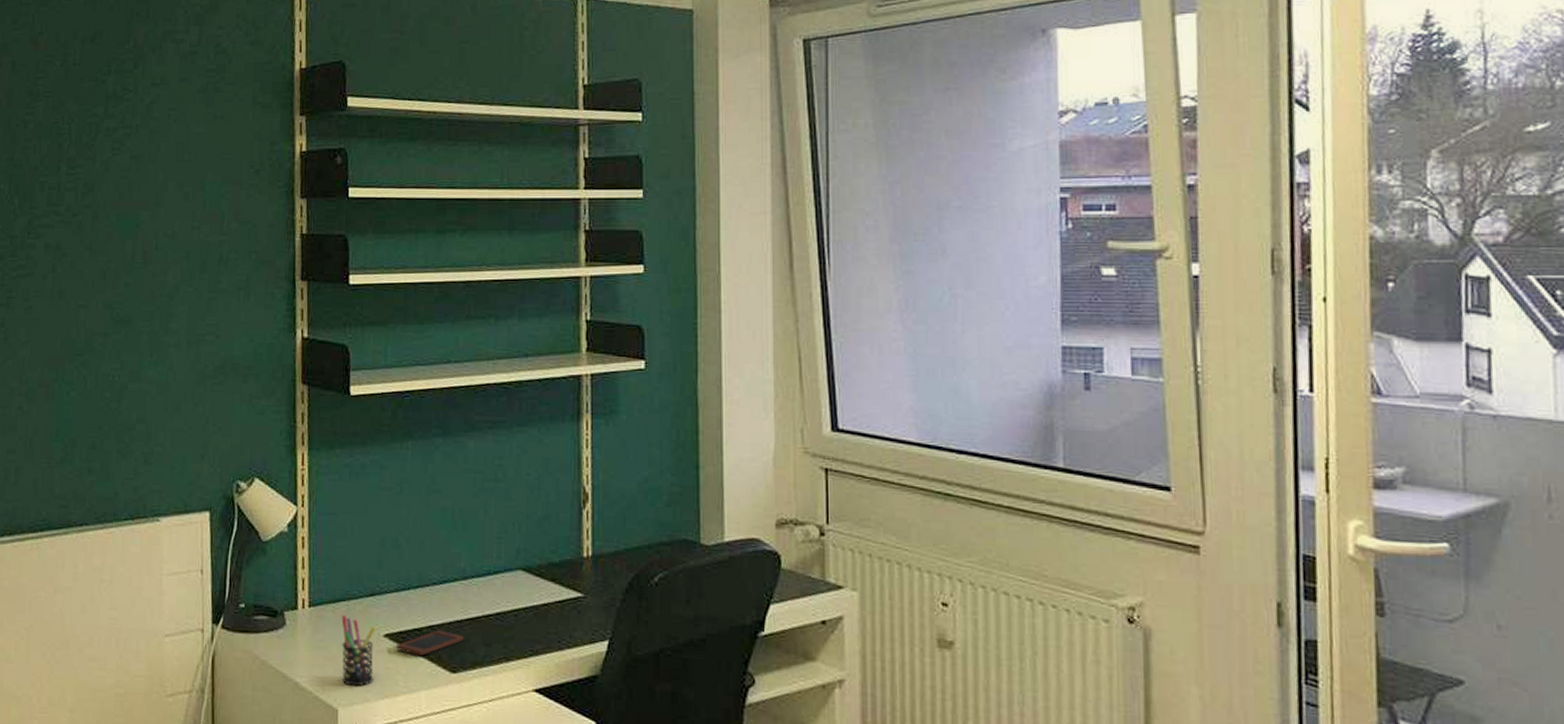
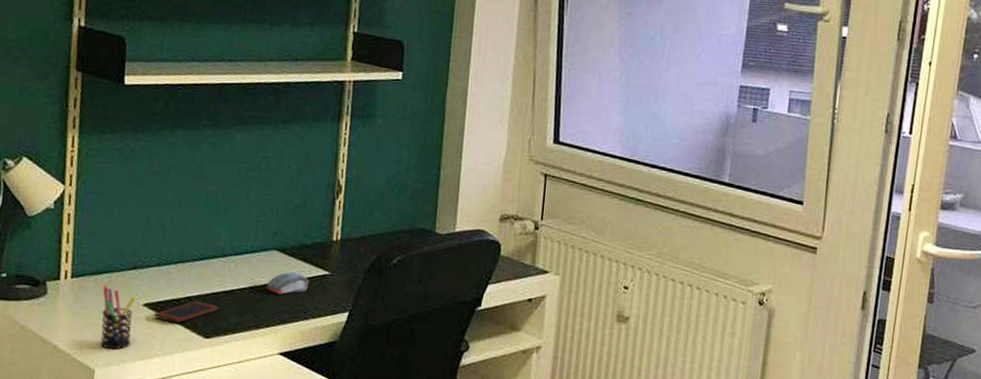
computer mouse: none [514,595,561,621] -> present [267,272,310,295]

